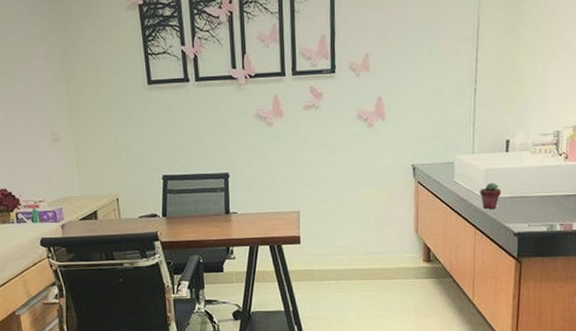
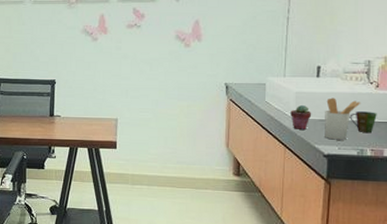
utensil holder: none [515,173,551,217] -> present [325,98,361,140]
cup: none [539,185,566,208] -> present [349,111,377,134]

